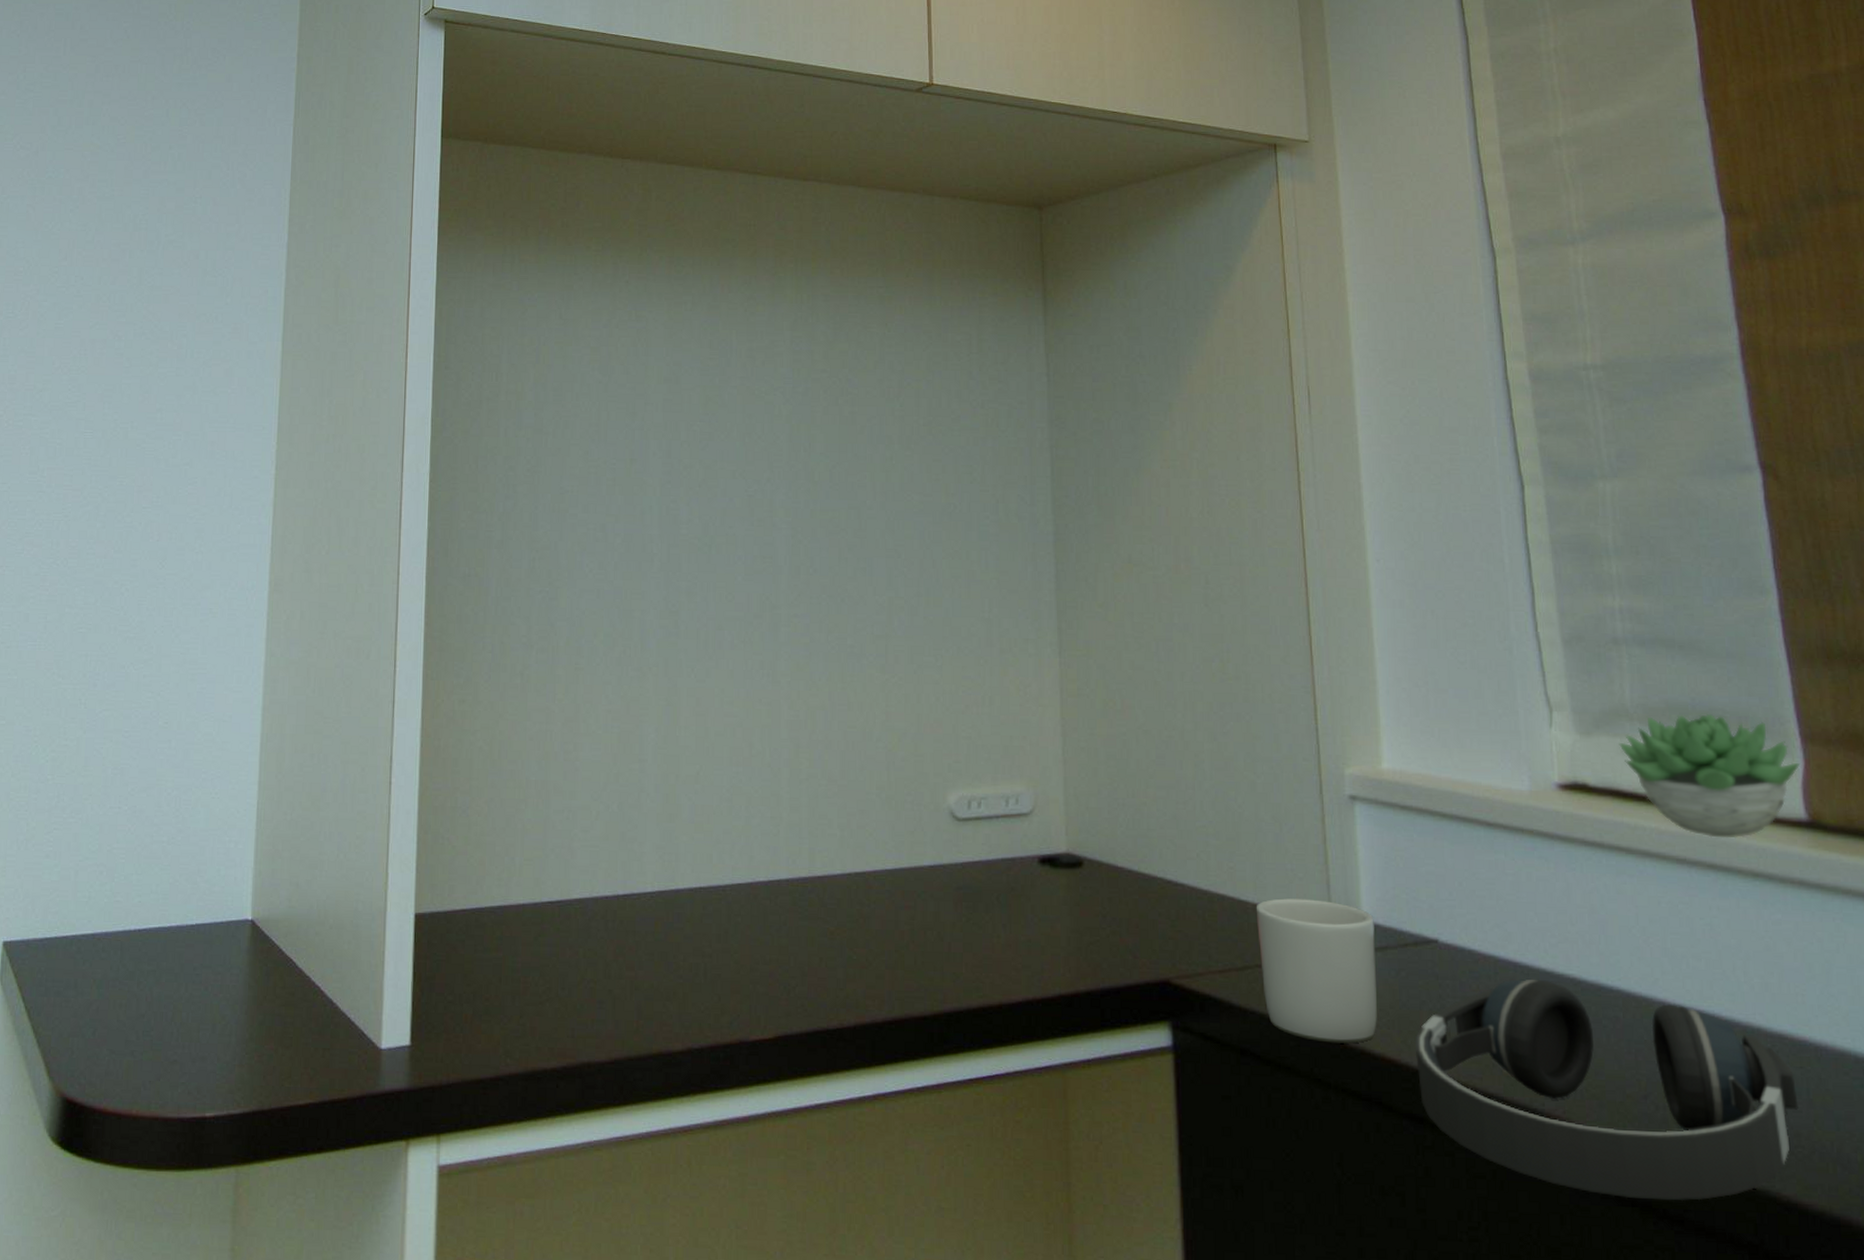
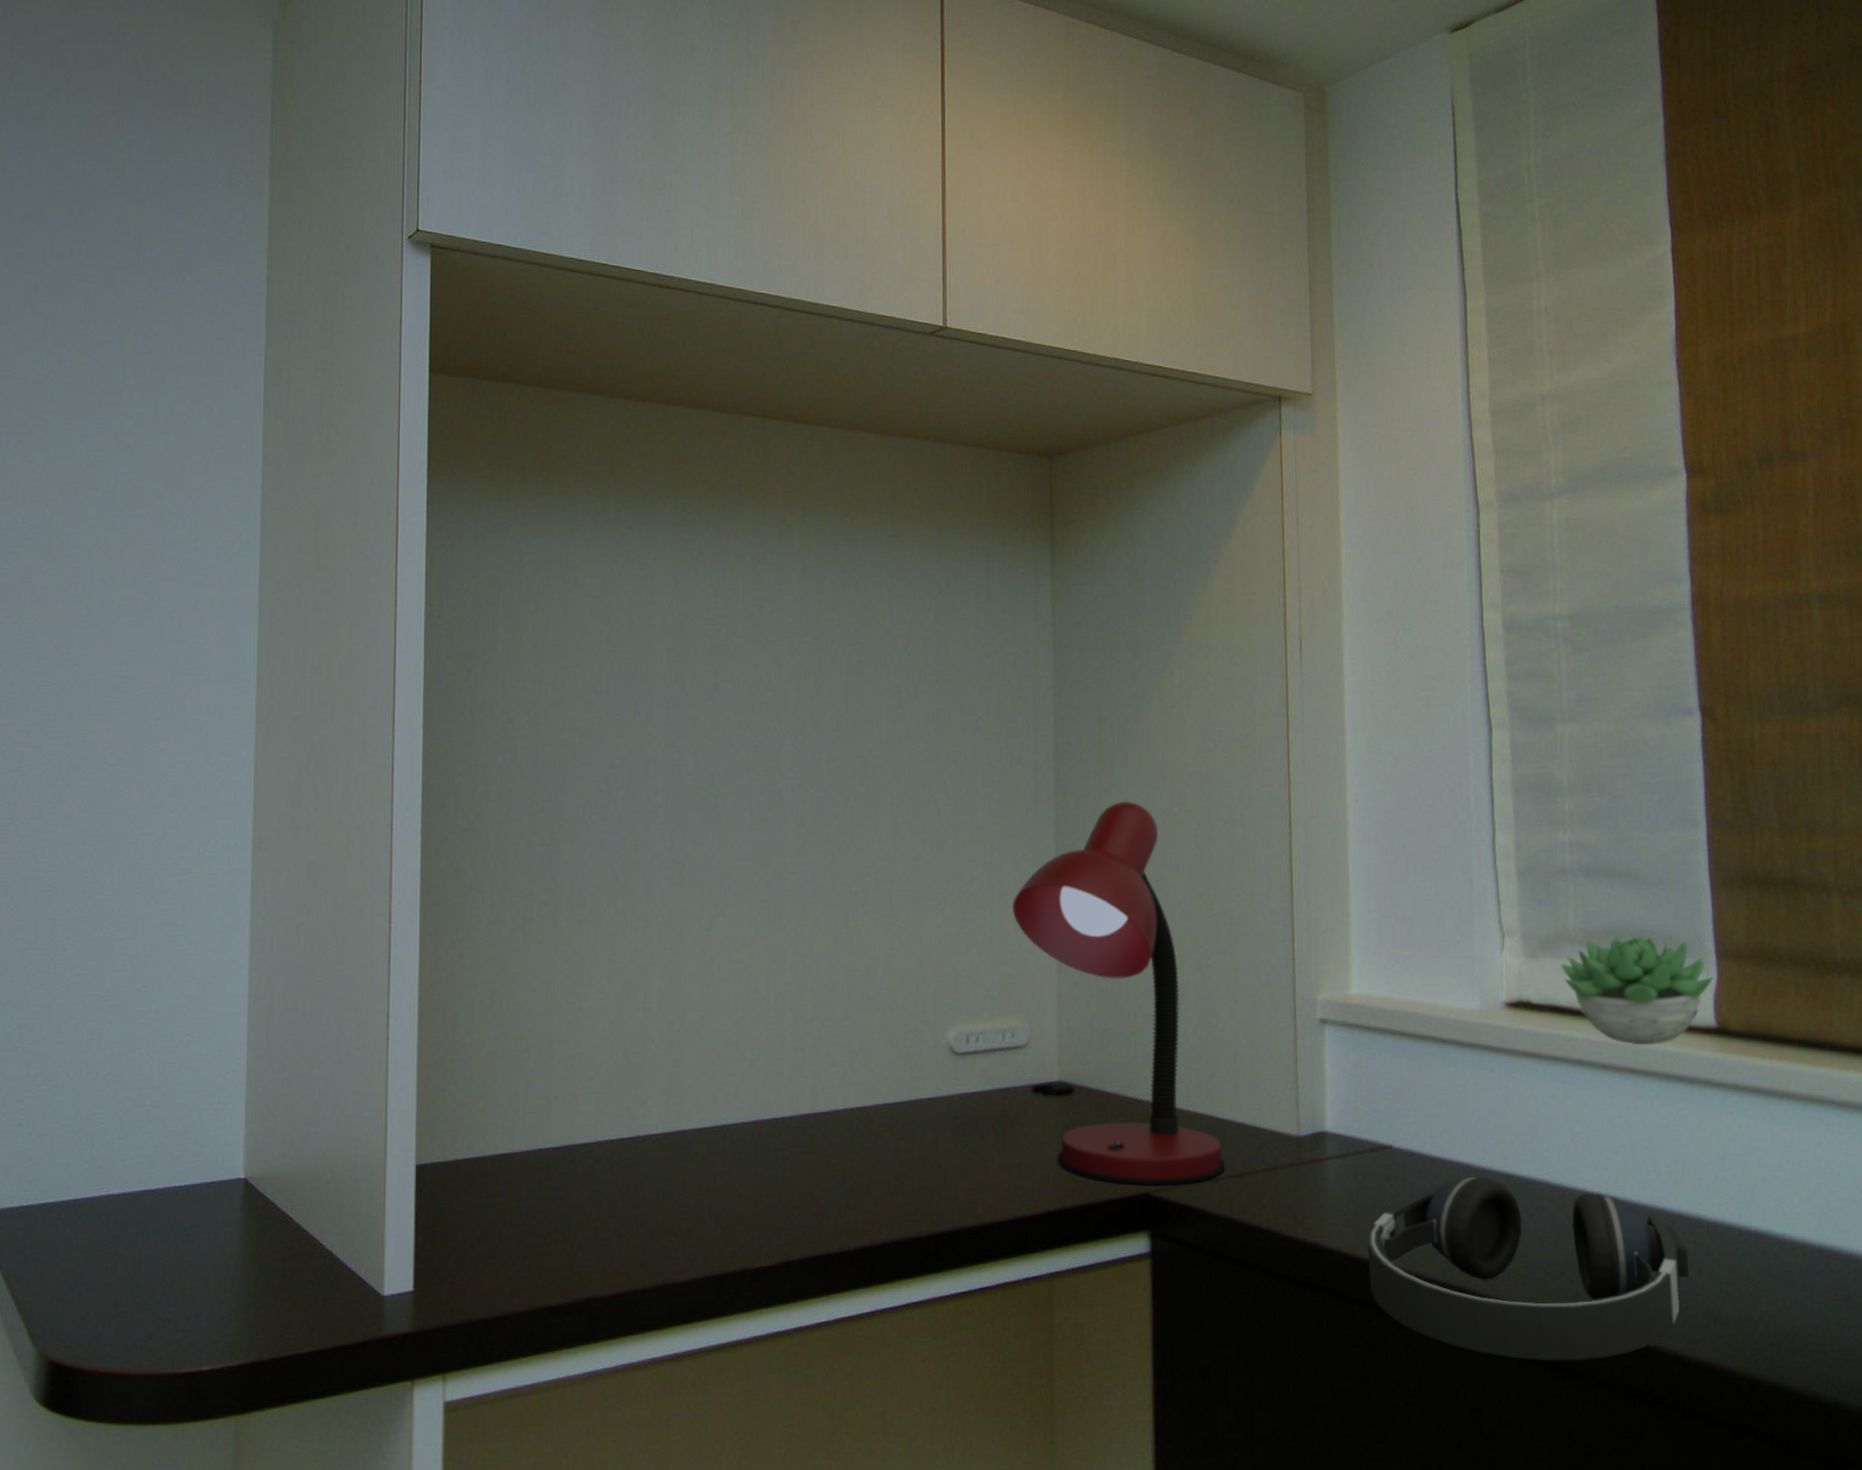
desk lamp: none [1013,556,1252,972] -> present [1012,801,1226,1186]
mug: present [1256,898,1378,1044] -> none [1231,1114,1337,1242]

